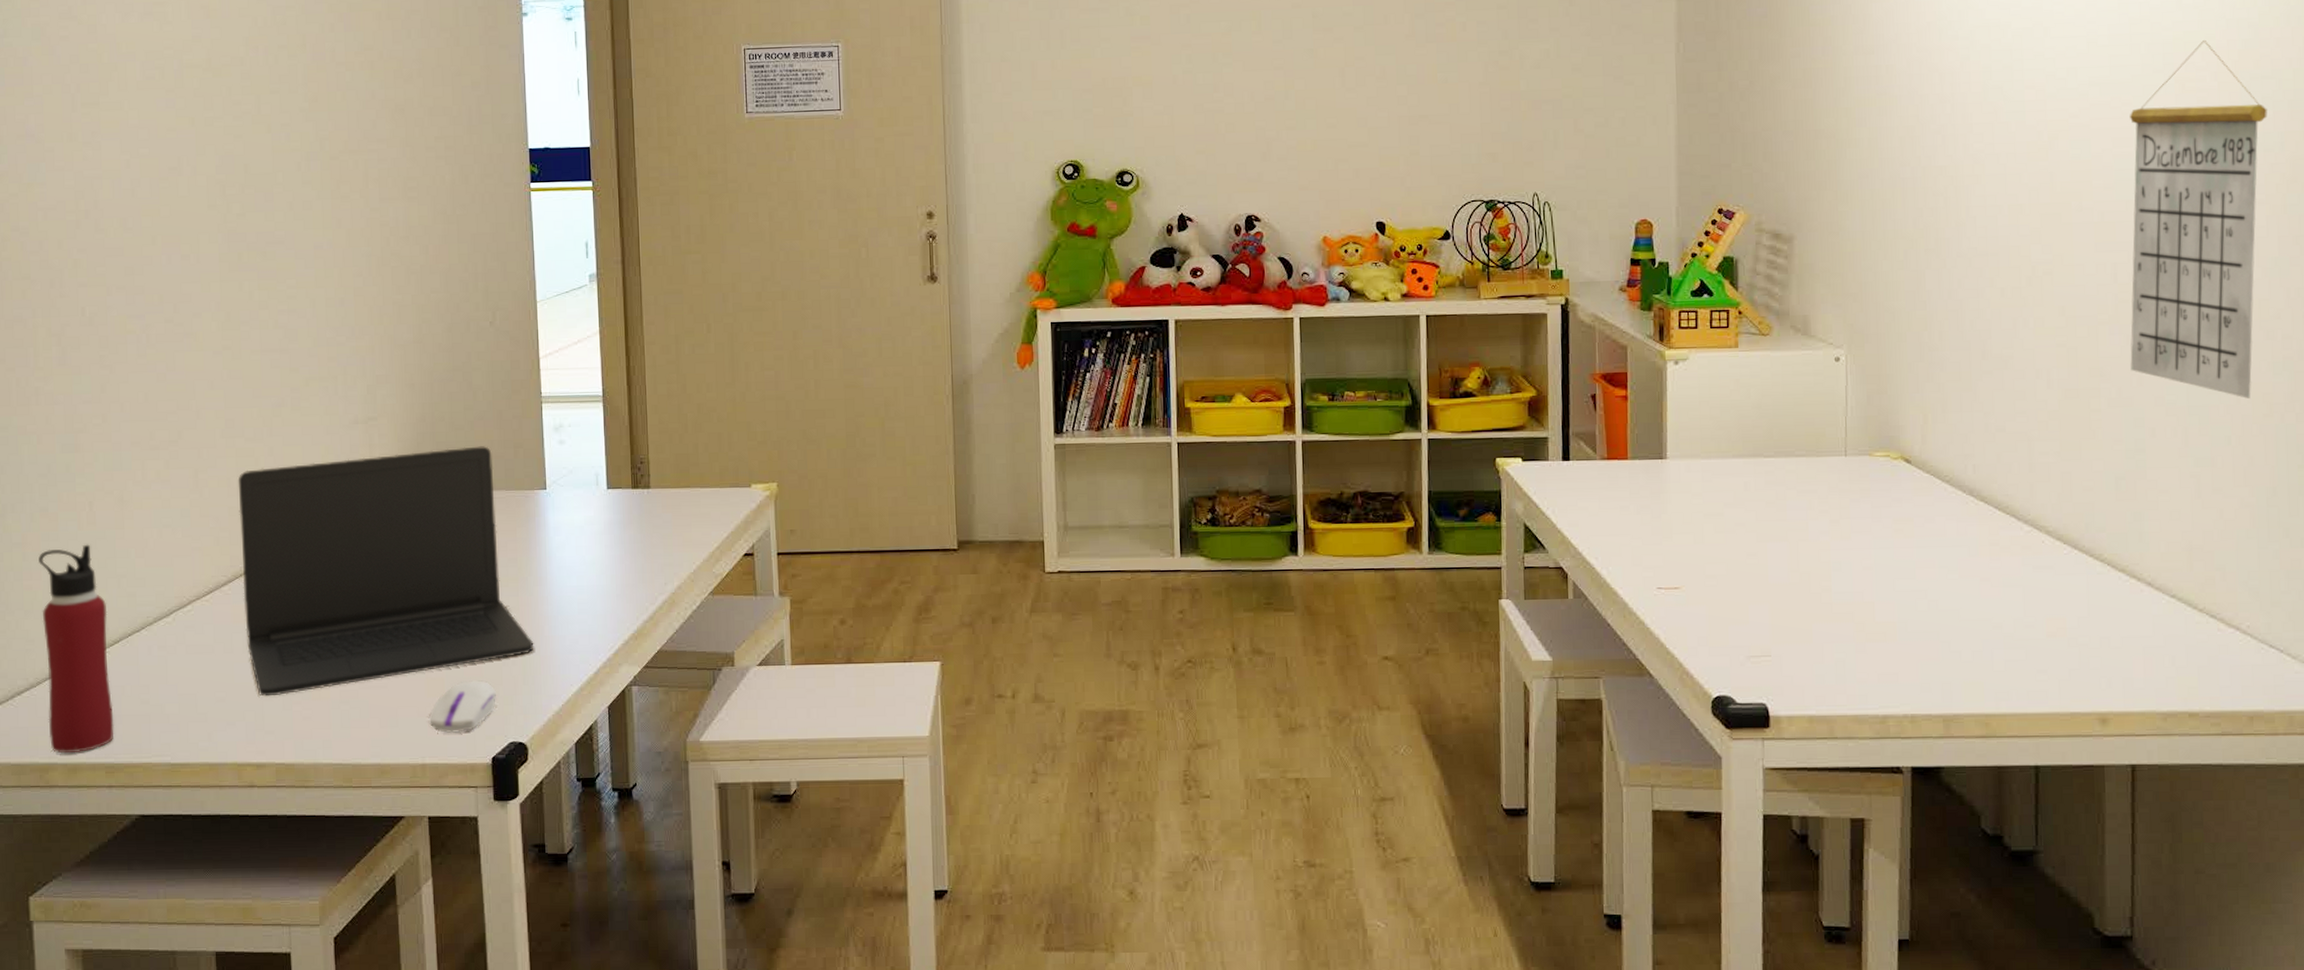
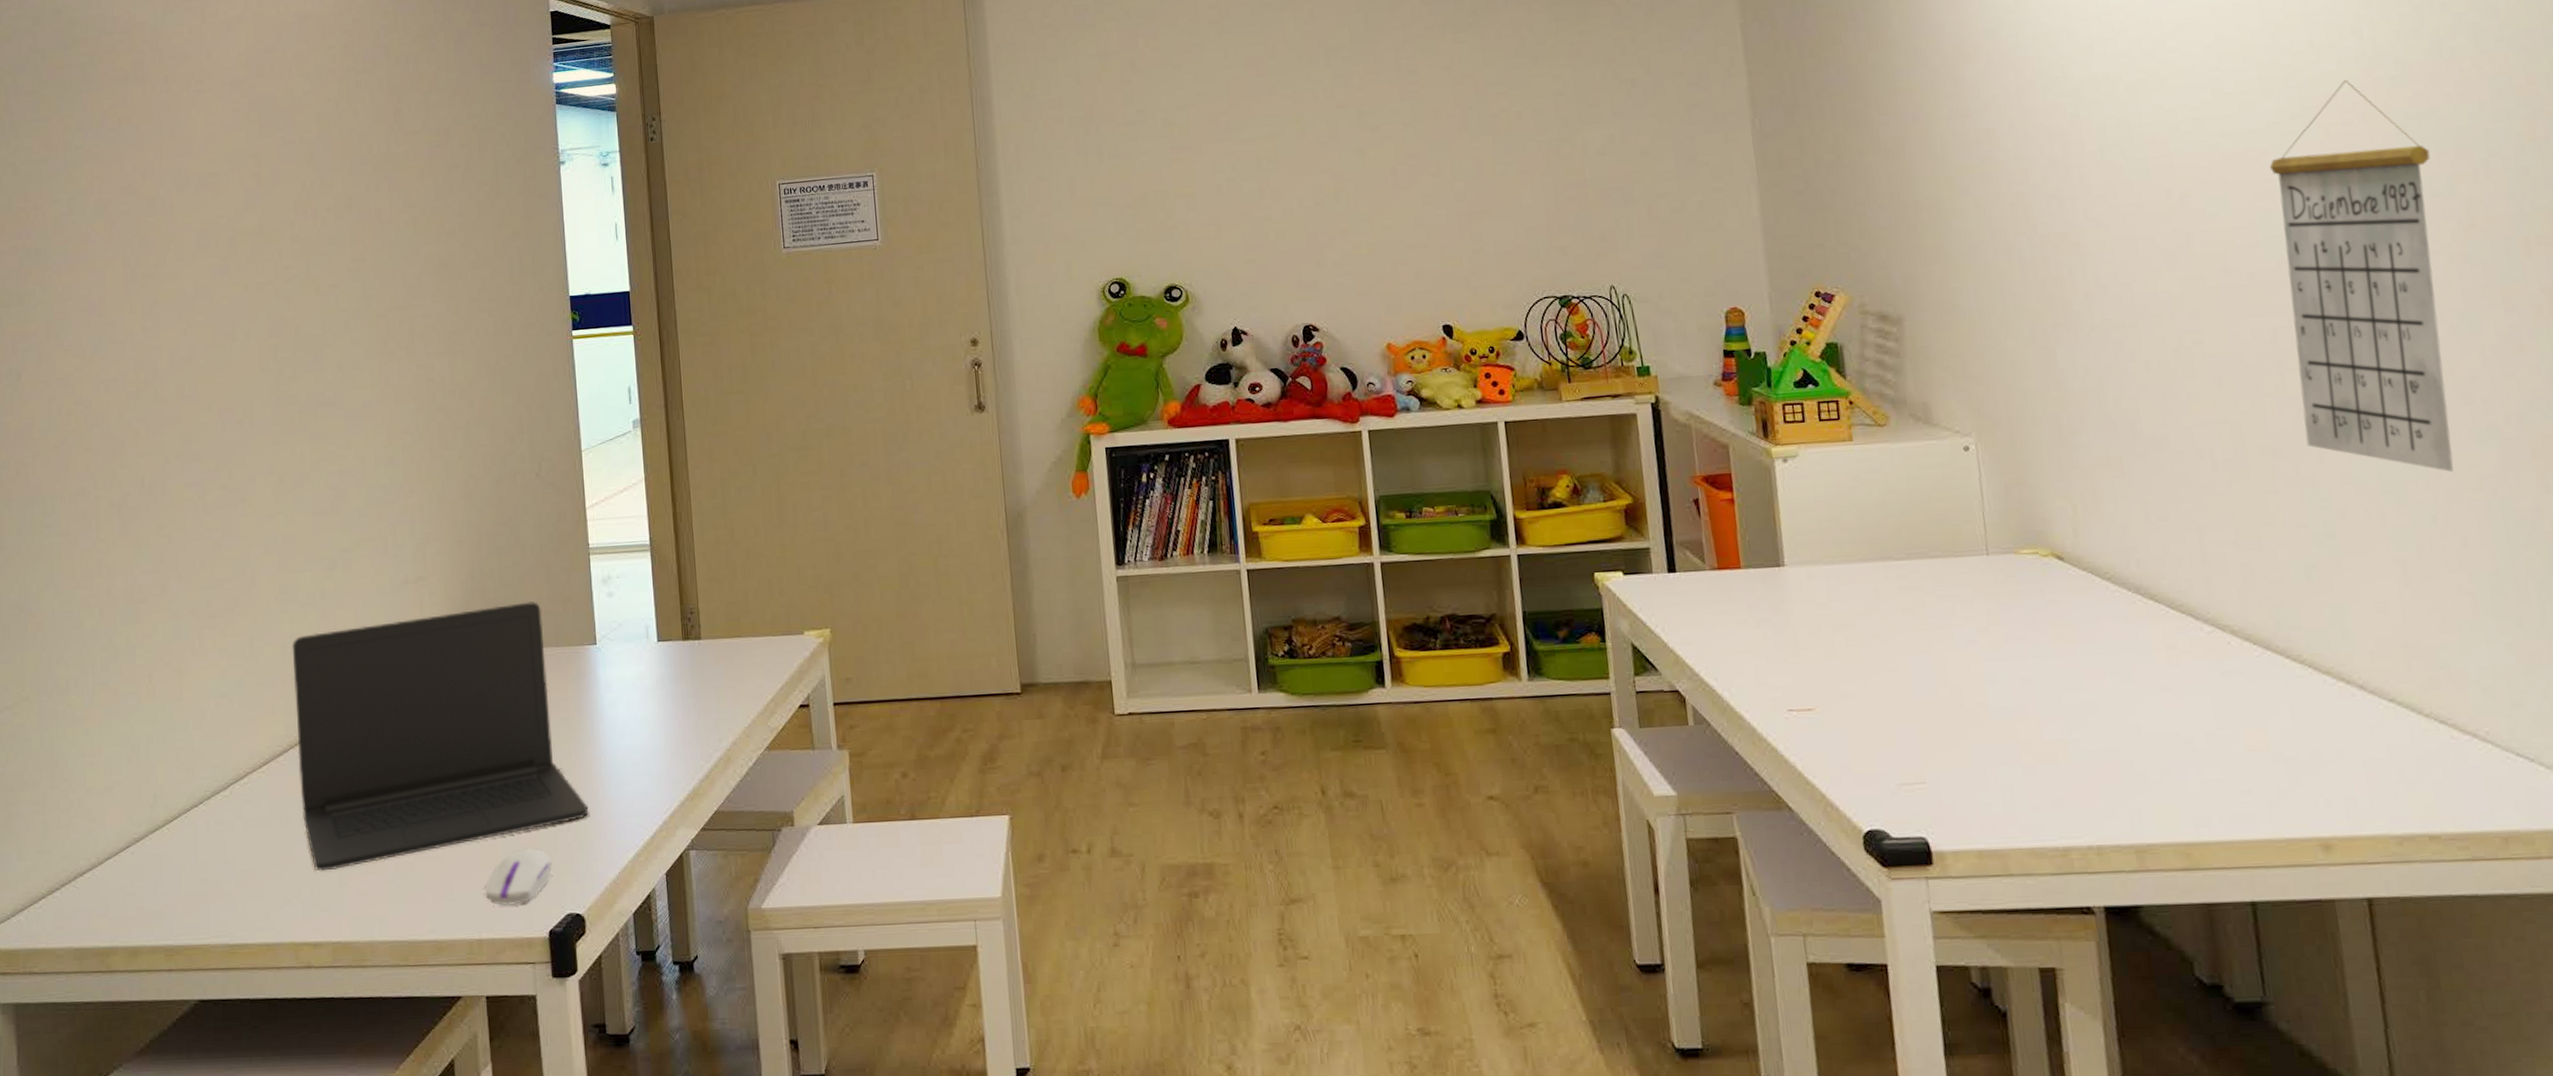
water bottle: present [39,544,114,754] -> none [100,717,174,937]

